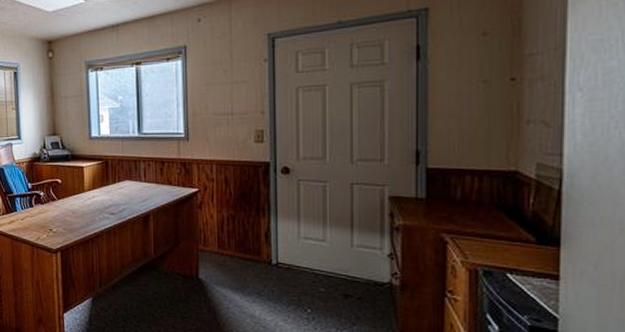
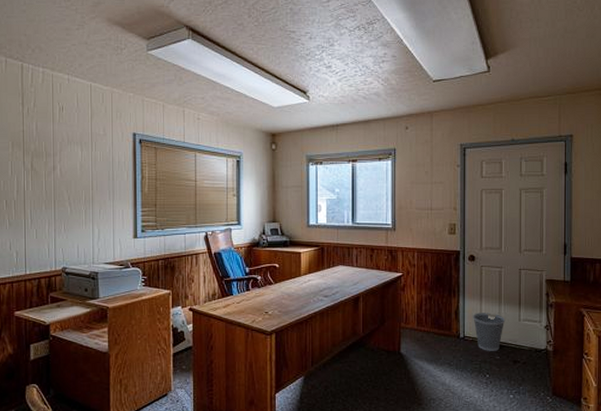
wastebasket: none [288,236,332,282] -> present [473,313,506,351]

